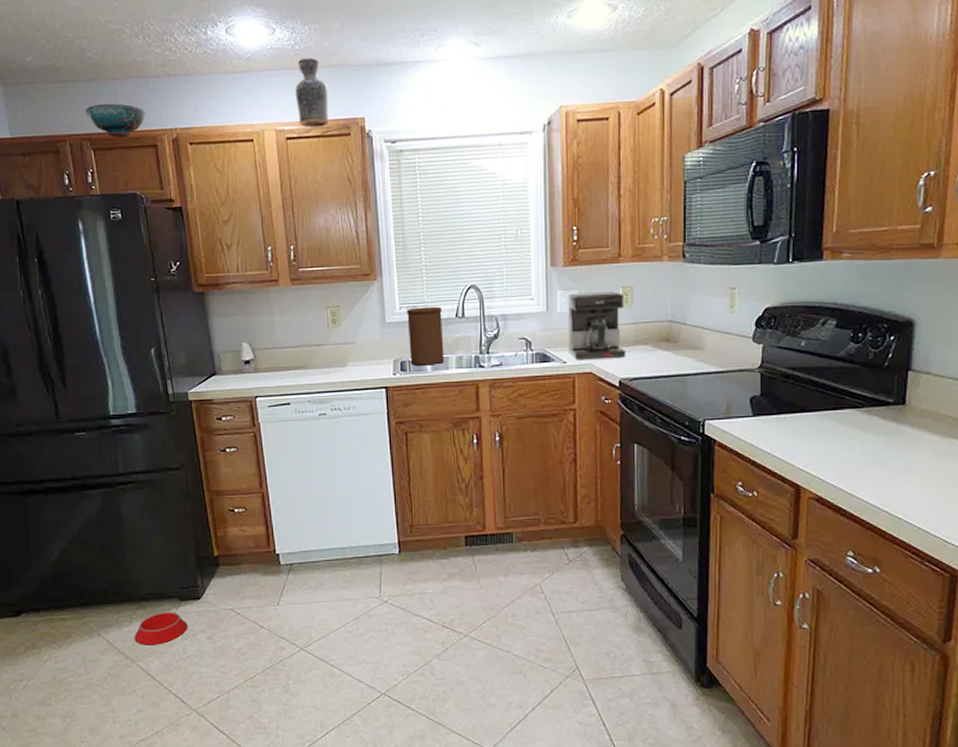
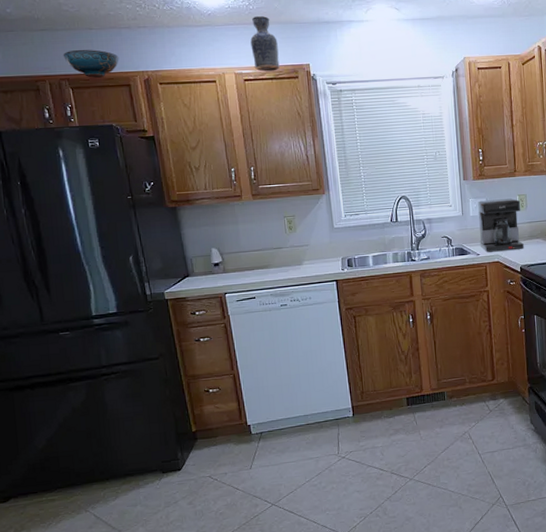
pet bowl: present [134,612,188,645] -> none [120,483,170,516]
canister: present [407,306,445,366] -> none [351,213,384,262]

